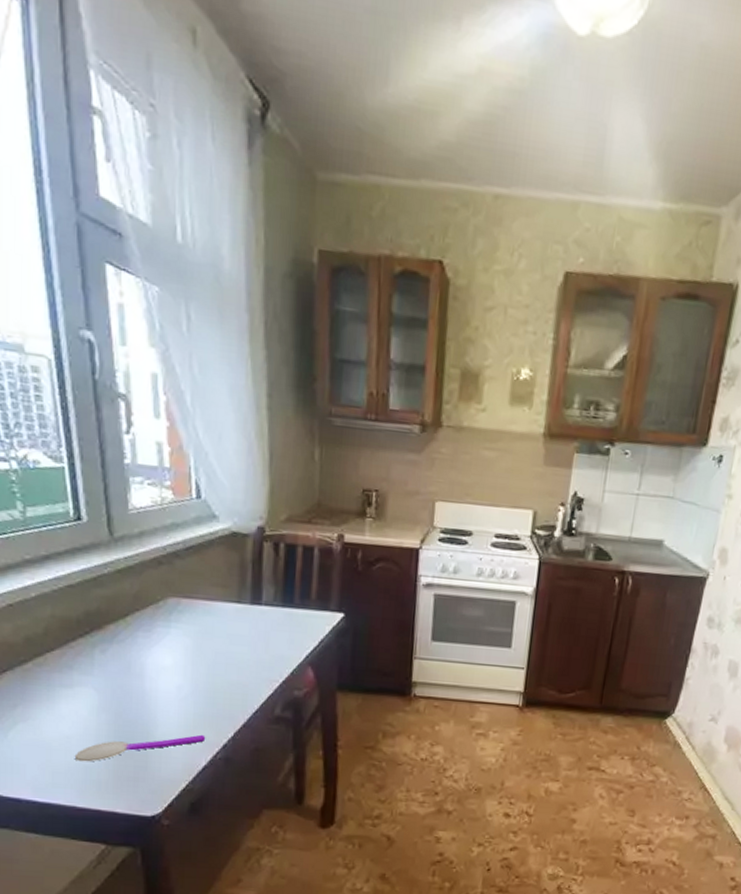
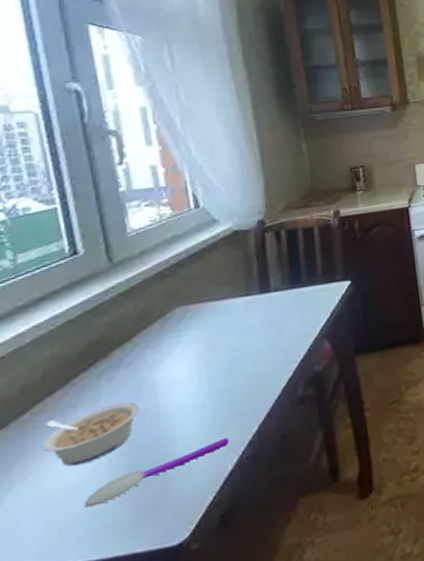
legume: none [41,675,128,722] -> present [42,401,140,466]

